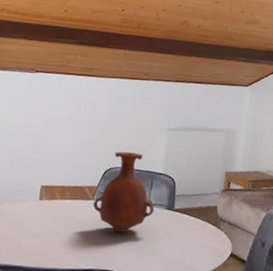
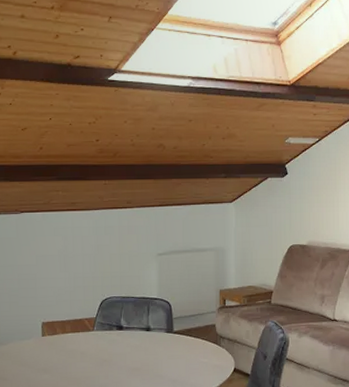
vase: present [93,151,155,233] -> none [94,281,154,360]

